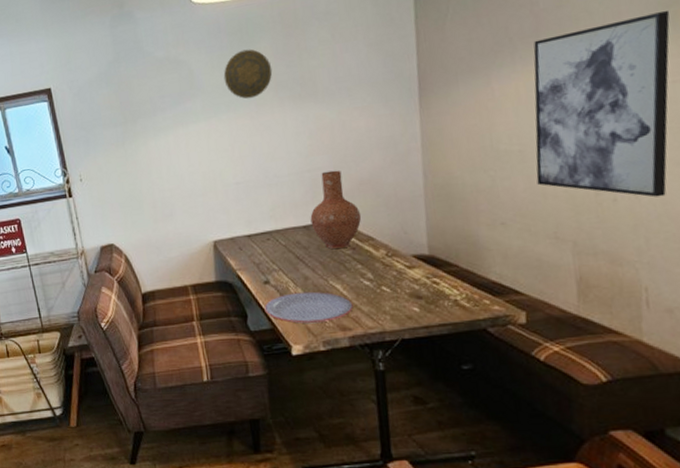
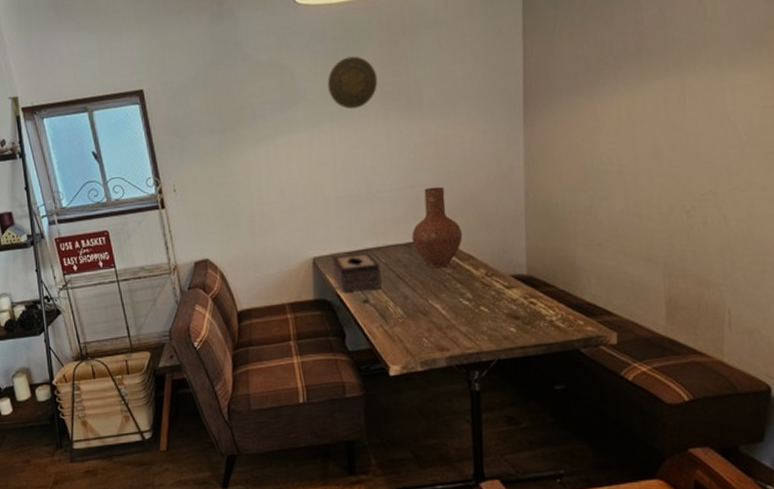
tissue box: none [232,235,282,274] -> present [332,252,382,293]
plate: present [264,291,354,324] -> none [363,311,452,344]
wall art: present [533,11,670,197] -> none [633,35,766,221]

